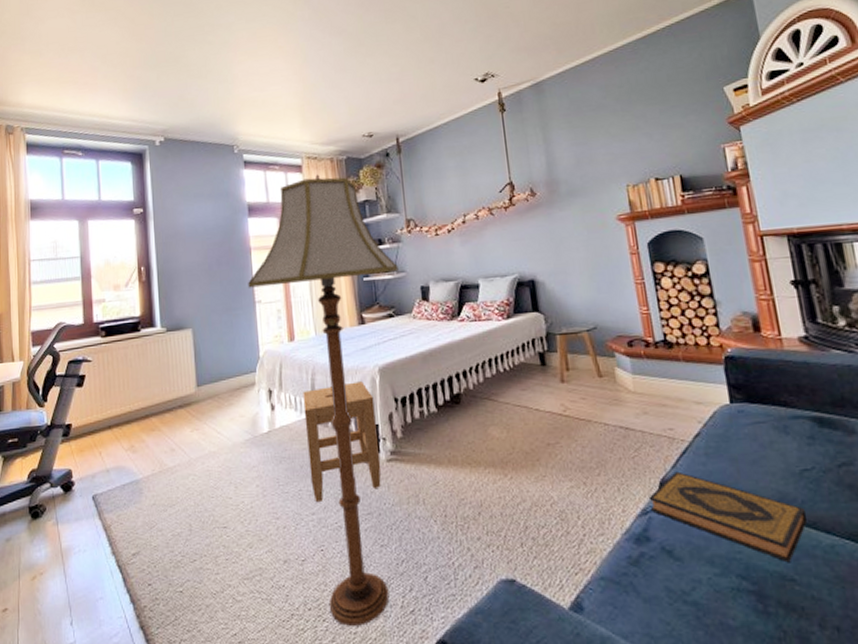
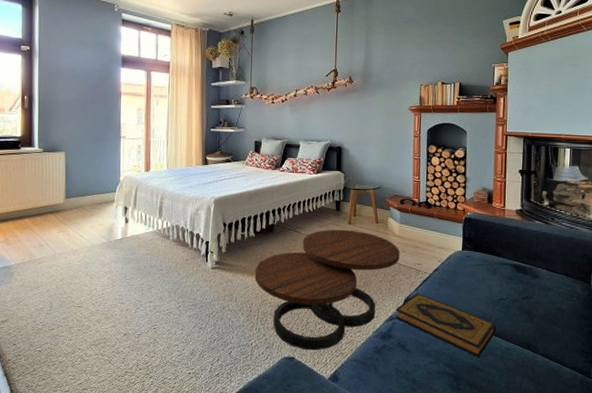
floor lamp: present [248,174,399,626] -> none [116,40,240,382]
stool: present [303,381,381,503] -> none [151,208,208,294]
coffee table: none [443,390,642,568] -> present [254,229,400,351]

